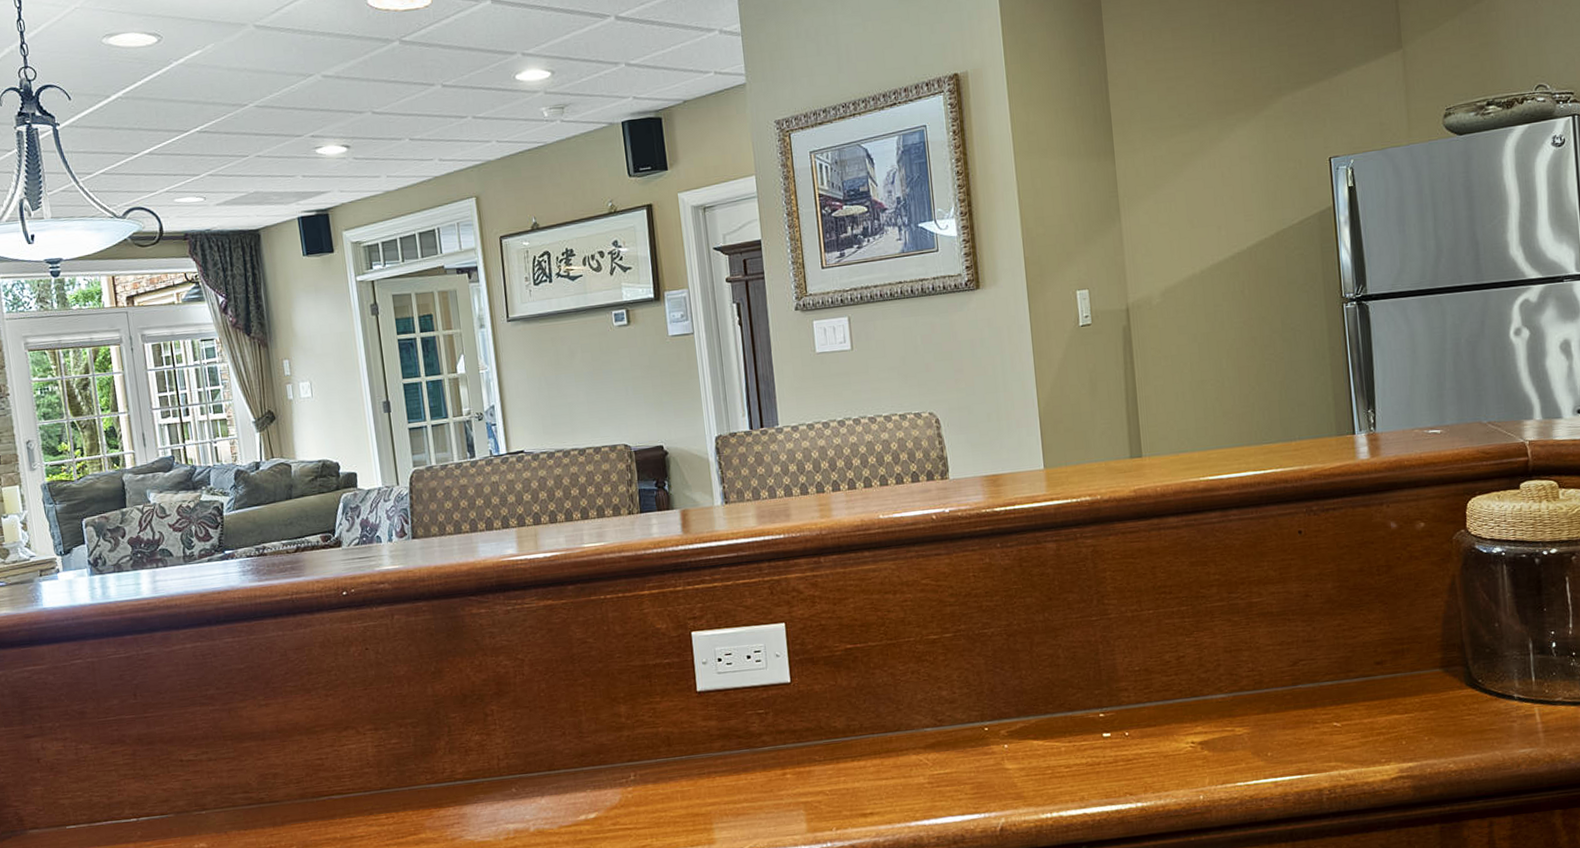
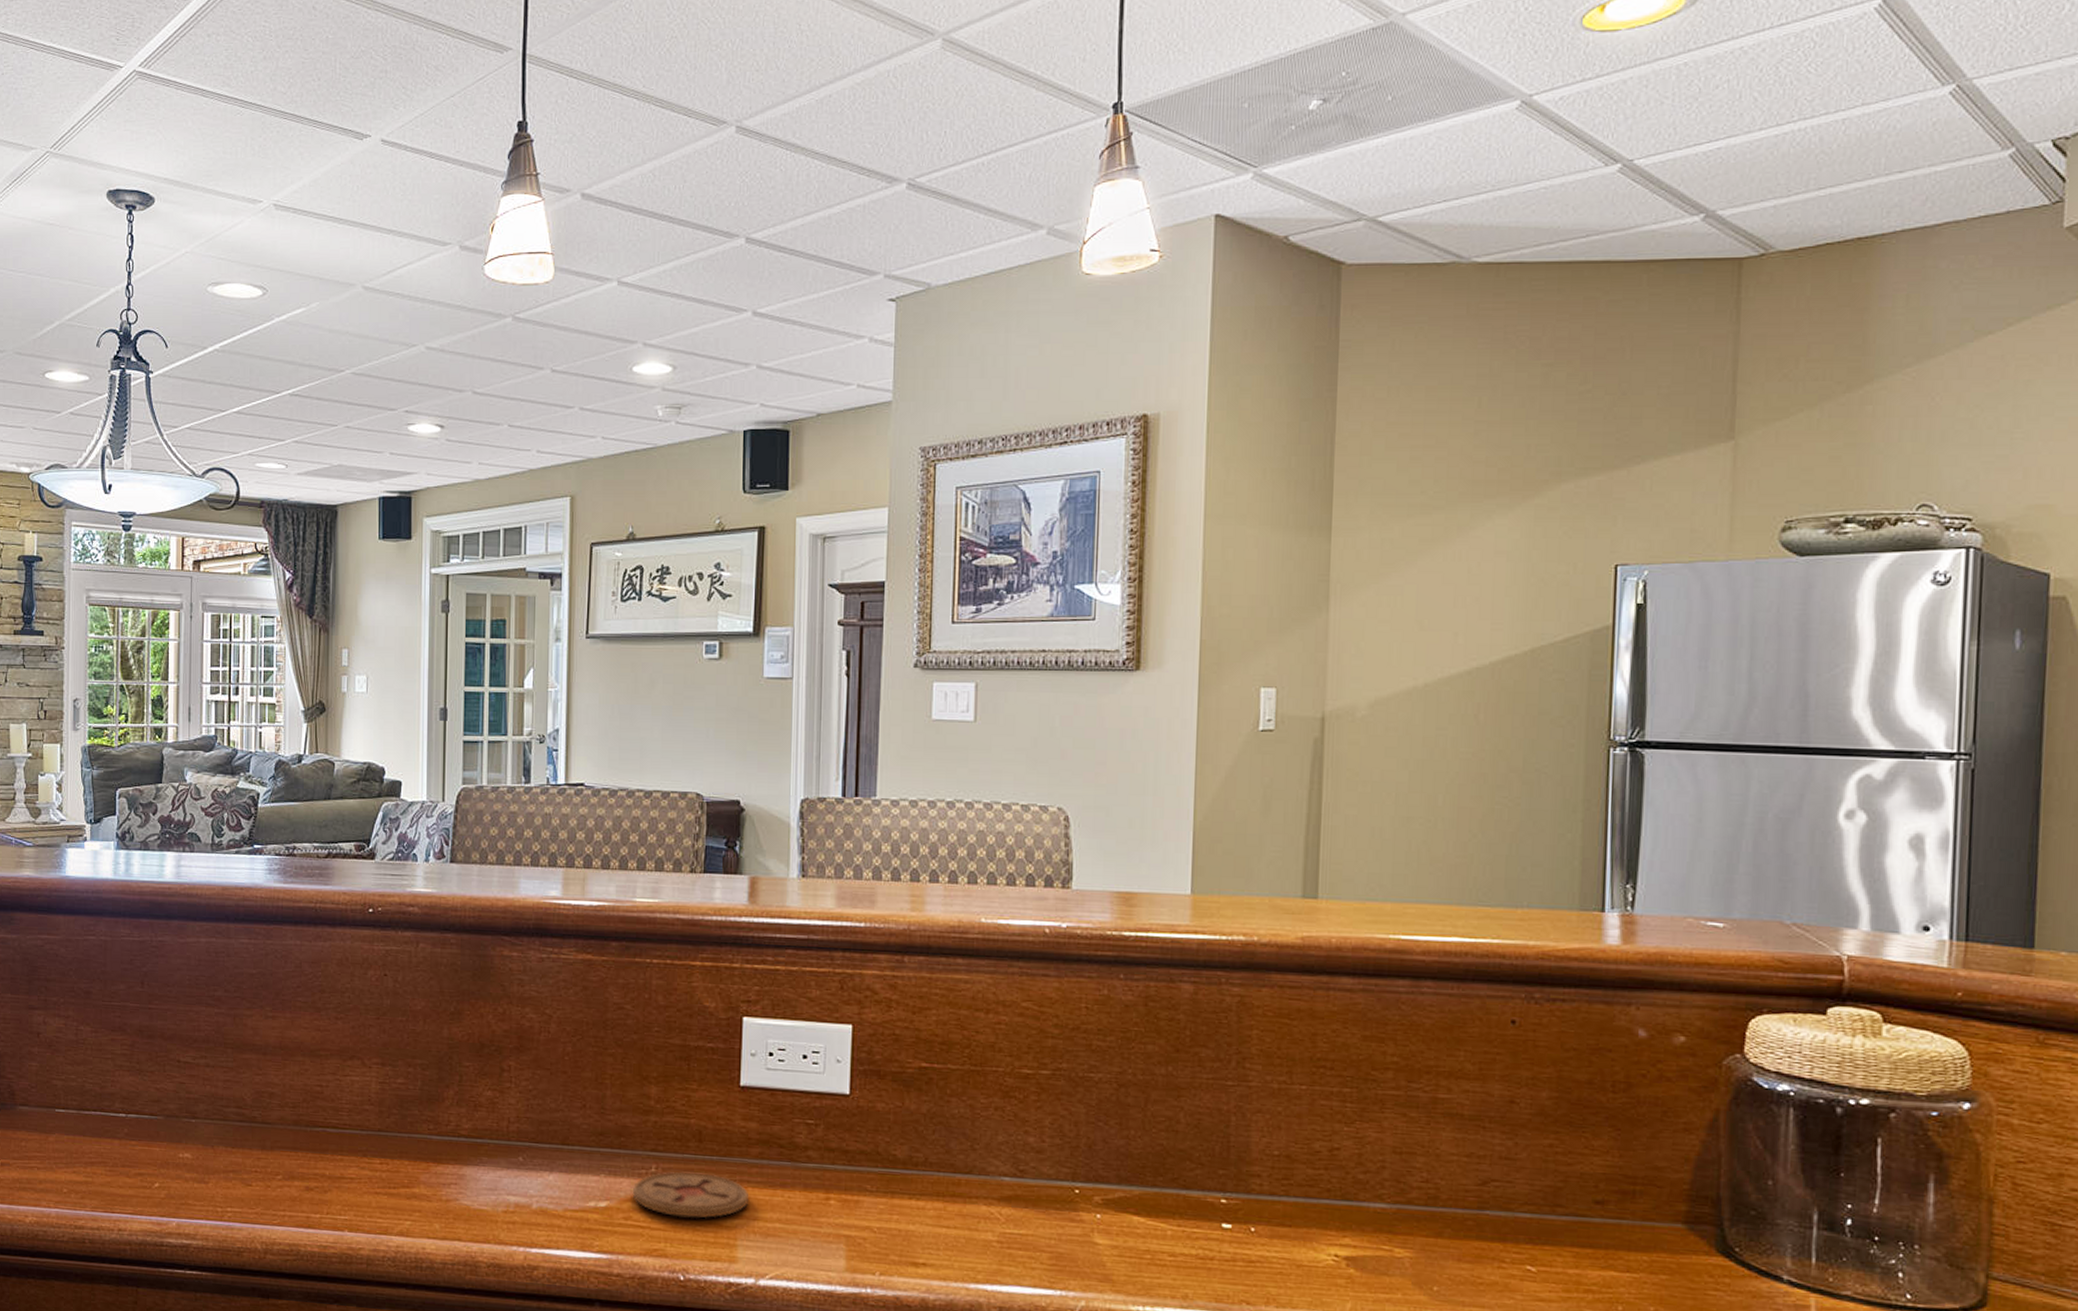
coaster: none [616,771,718,814] -> present [632,1171,748,1219]

